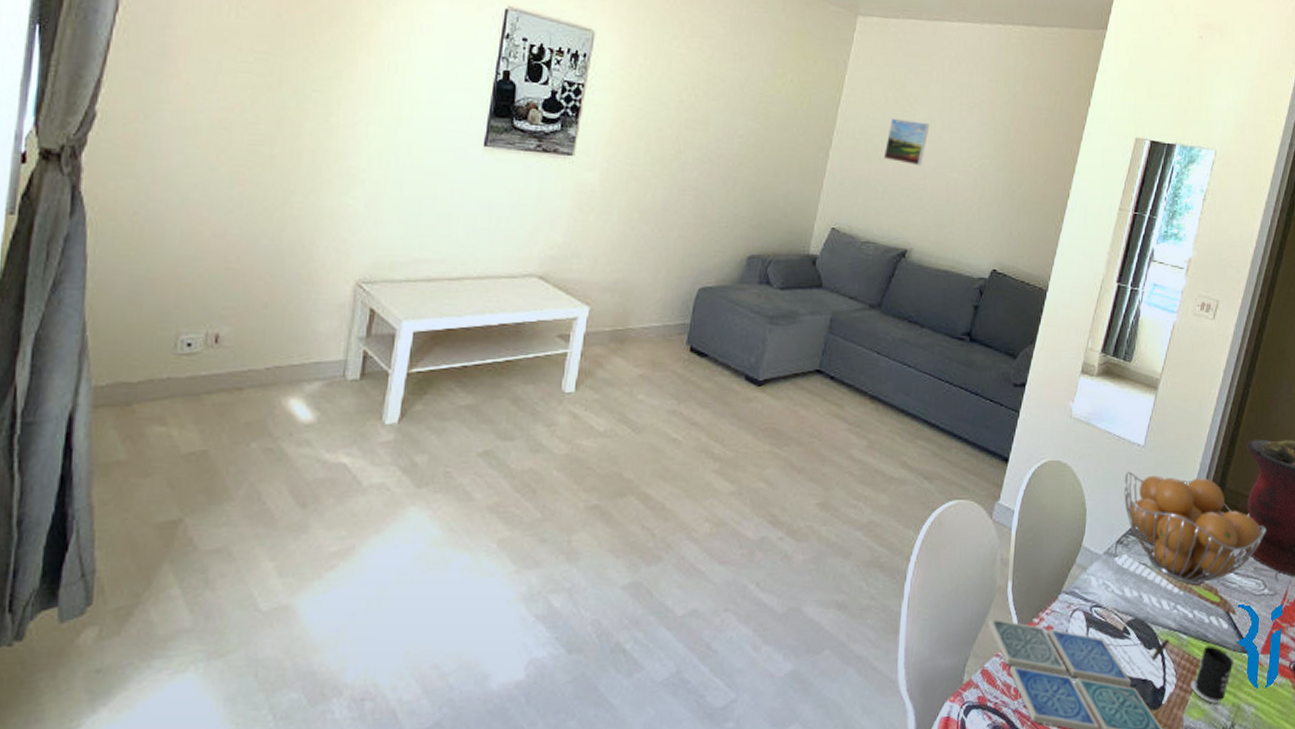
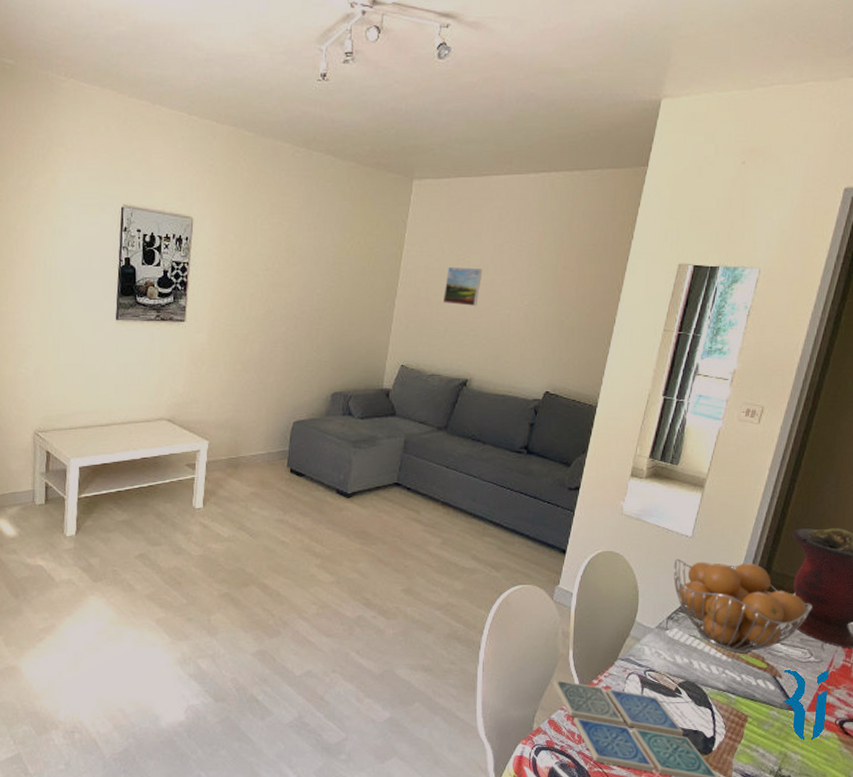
mug: present [1148,639,1233,703] -> none [699,698,780,751]

